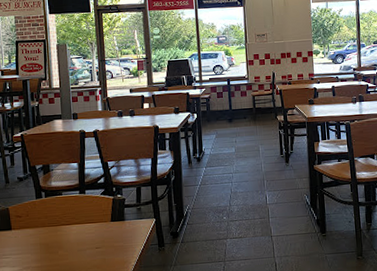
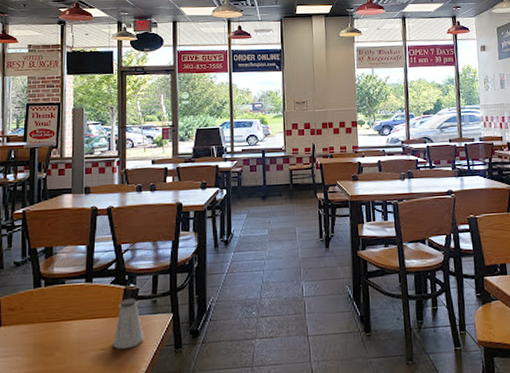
saltshaker: none [106,206,132,248] -> present [113,298,144,349]

